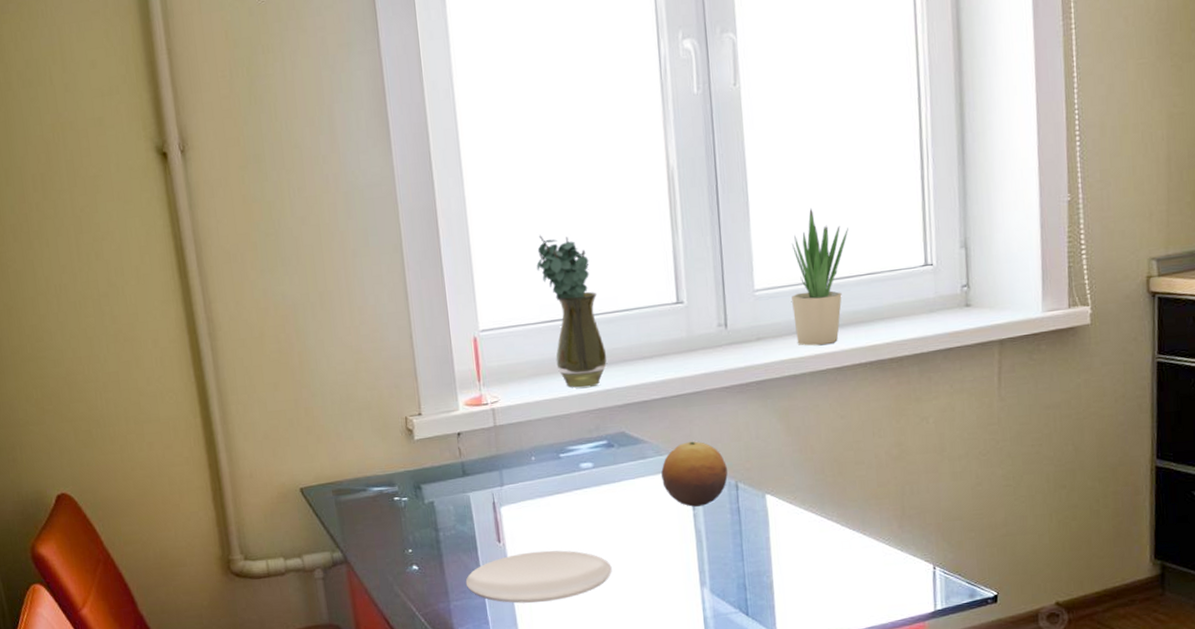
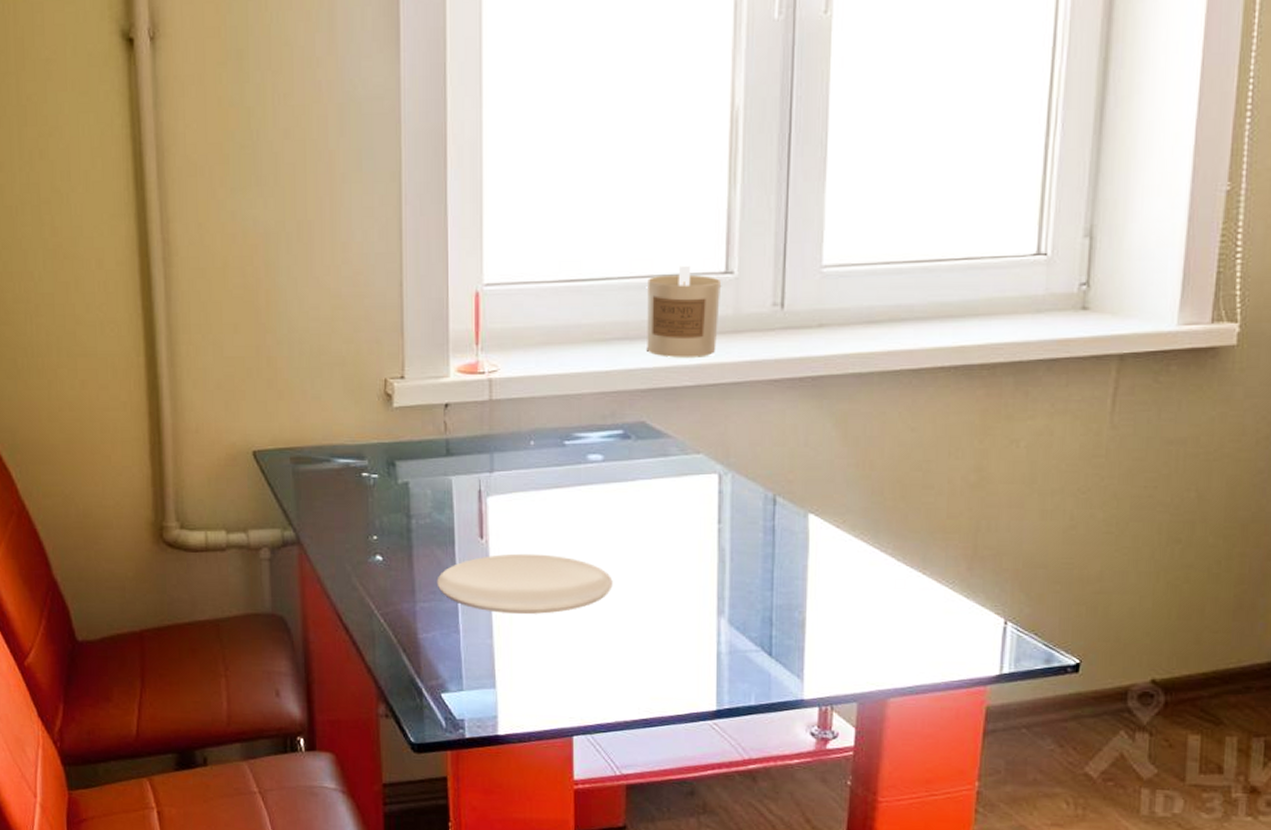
vase: present [536,235,607,389] -> none [560,175,634,365]
candle: none [614,299,676,377] -> present [647,265,722,359]
fruit: present [661,441,728,507] -> none [684,441,765,520]
potted plant: present [791,208,848,347] -> none [866,171,947,341]

